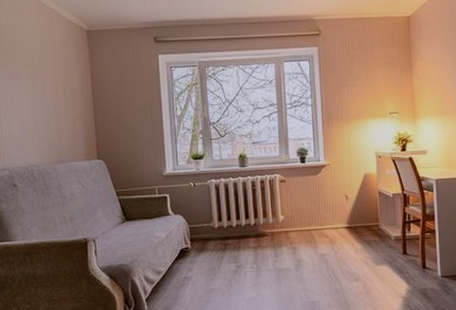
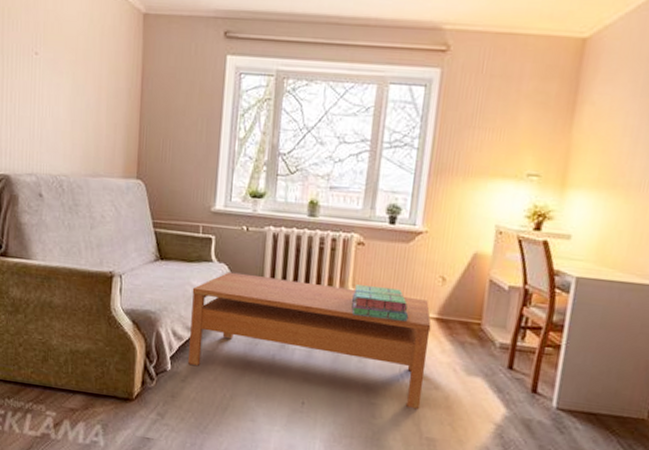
coffee table: none [156,215,347,302] -> present [188,271,431,410]
stack of books: none [282,210,327,236] -> present [351,284,409,321]

